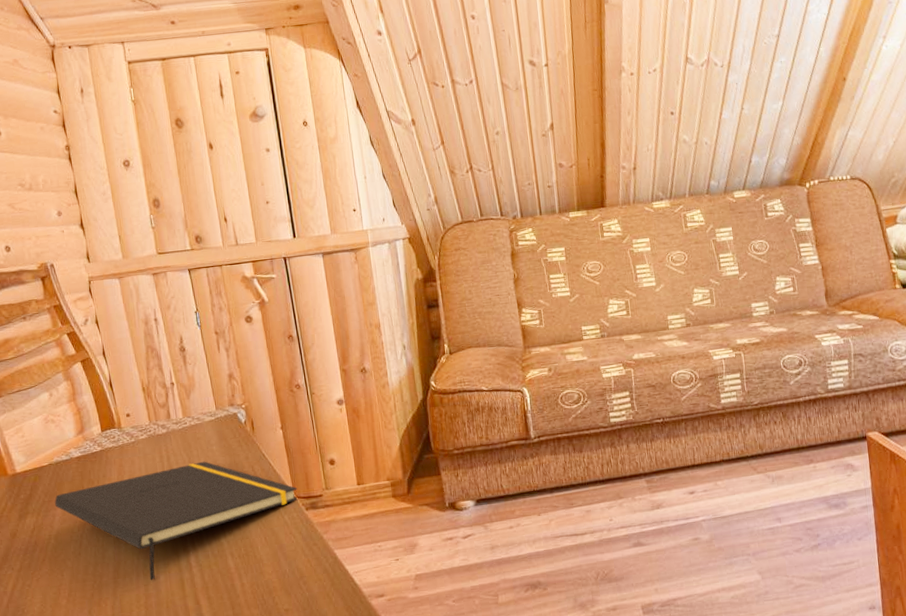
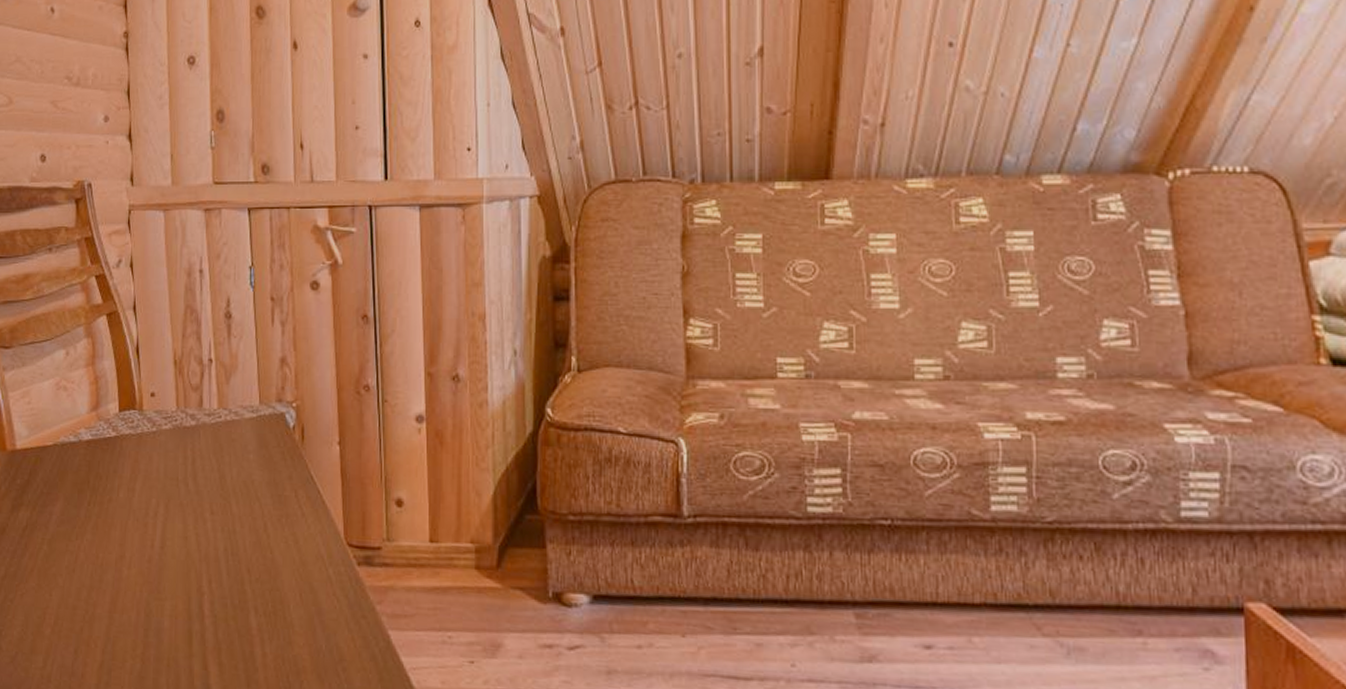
notepad: present [55,461,297,581] -> none [54,472,349,625]

